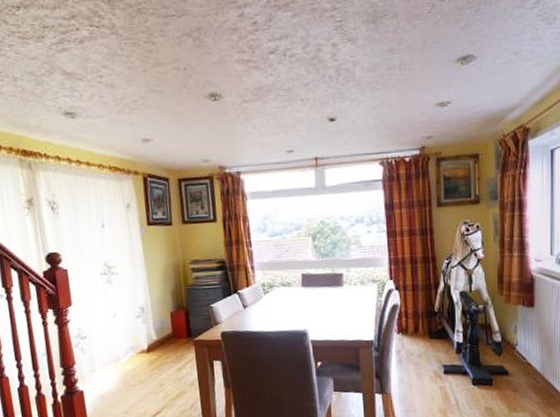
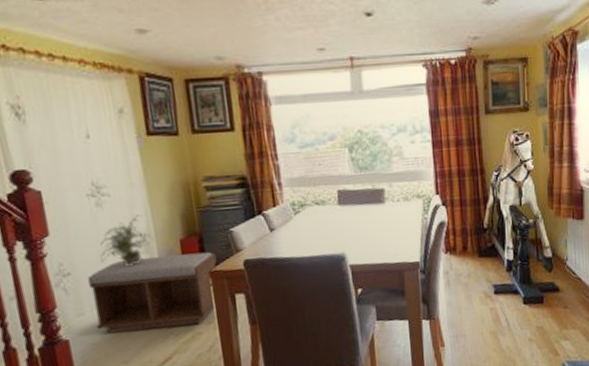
bench: none [99,323,199,388] -> present [88,251,217,334]
potted plant: none [109,290,147,332] -> present [100,214,149,266]

